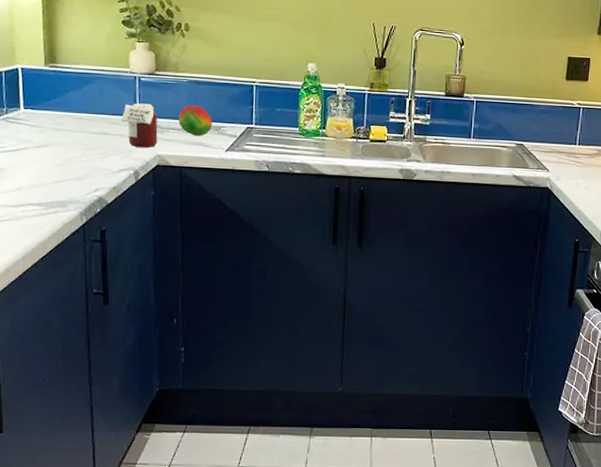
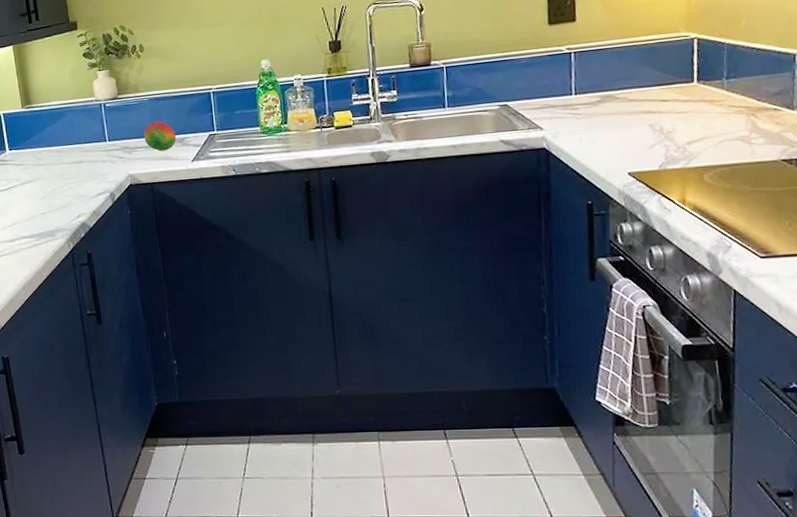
jar: present [121,103,158,148] -> none [93,127,128,171]

